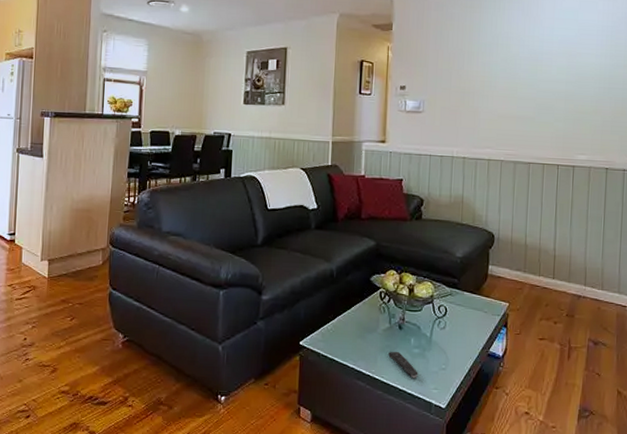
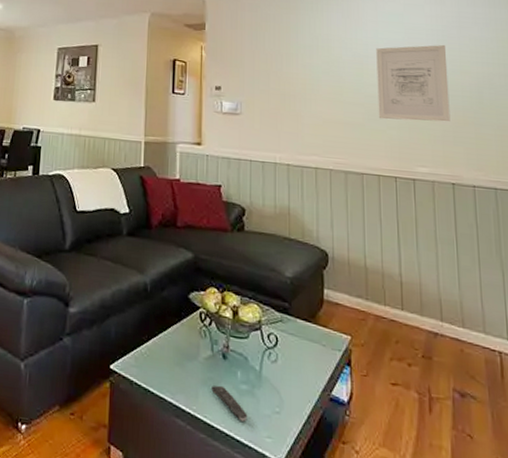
wall art: none [547,40,613,113] -> present [376,44,451,122]

